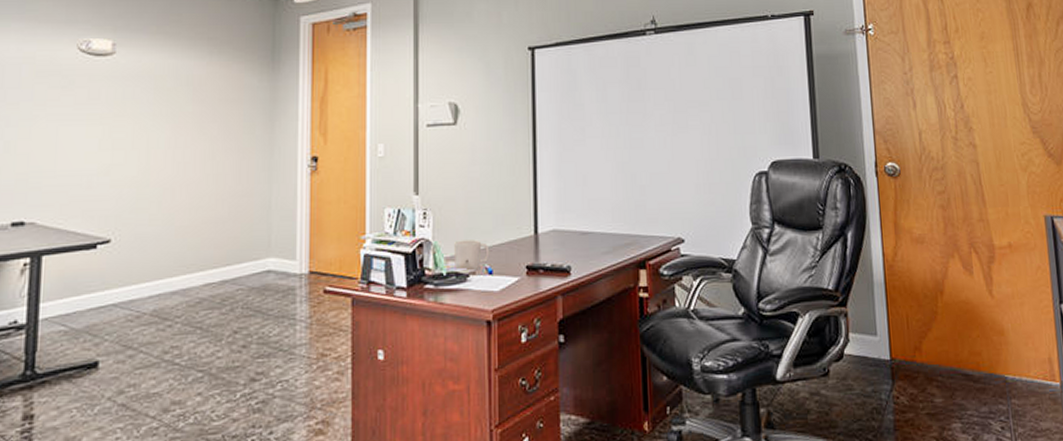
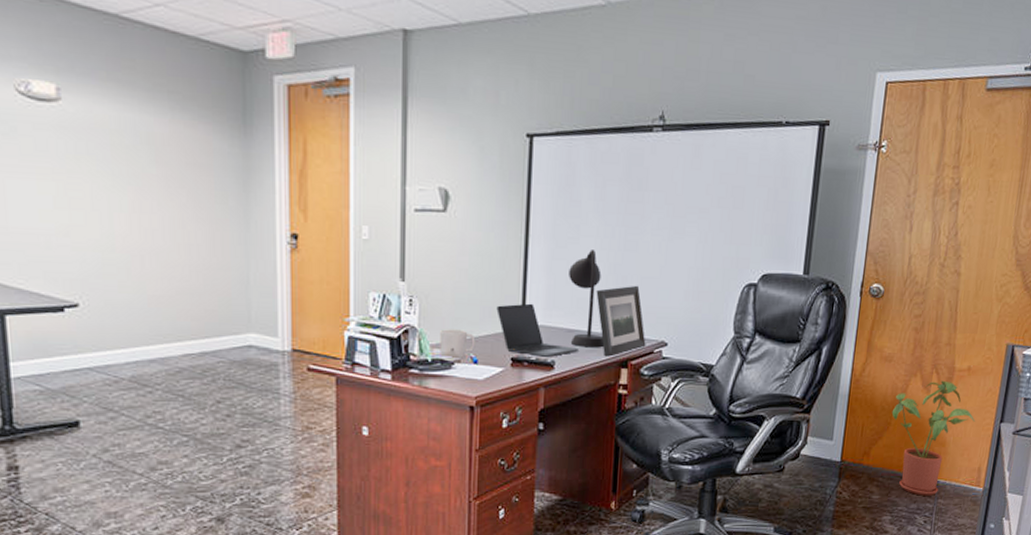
laptop: none [509,208,594,263] -> present [496,303,578,357]
desk lamp: none [578,150,620,250] -> present [569,250,605,348]
picture frame: none [606,182,662,258] -> present [596,285,646,357]
house plant: none [936,260,1031,396] -> present [891,380,975,496]

